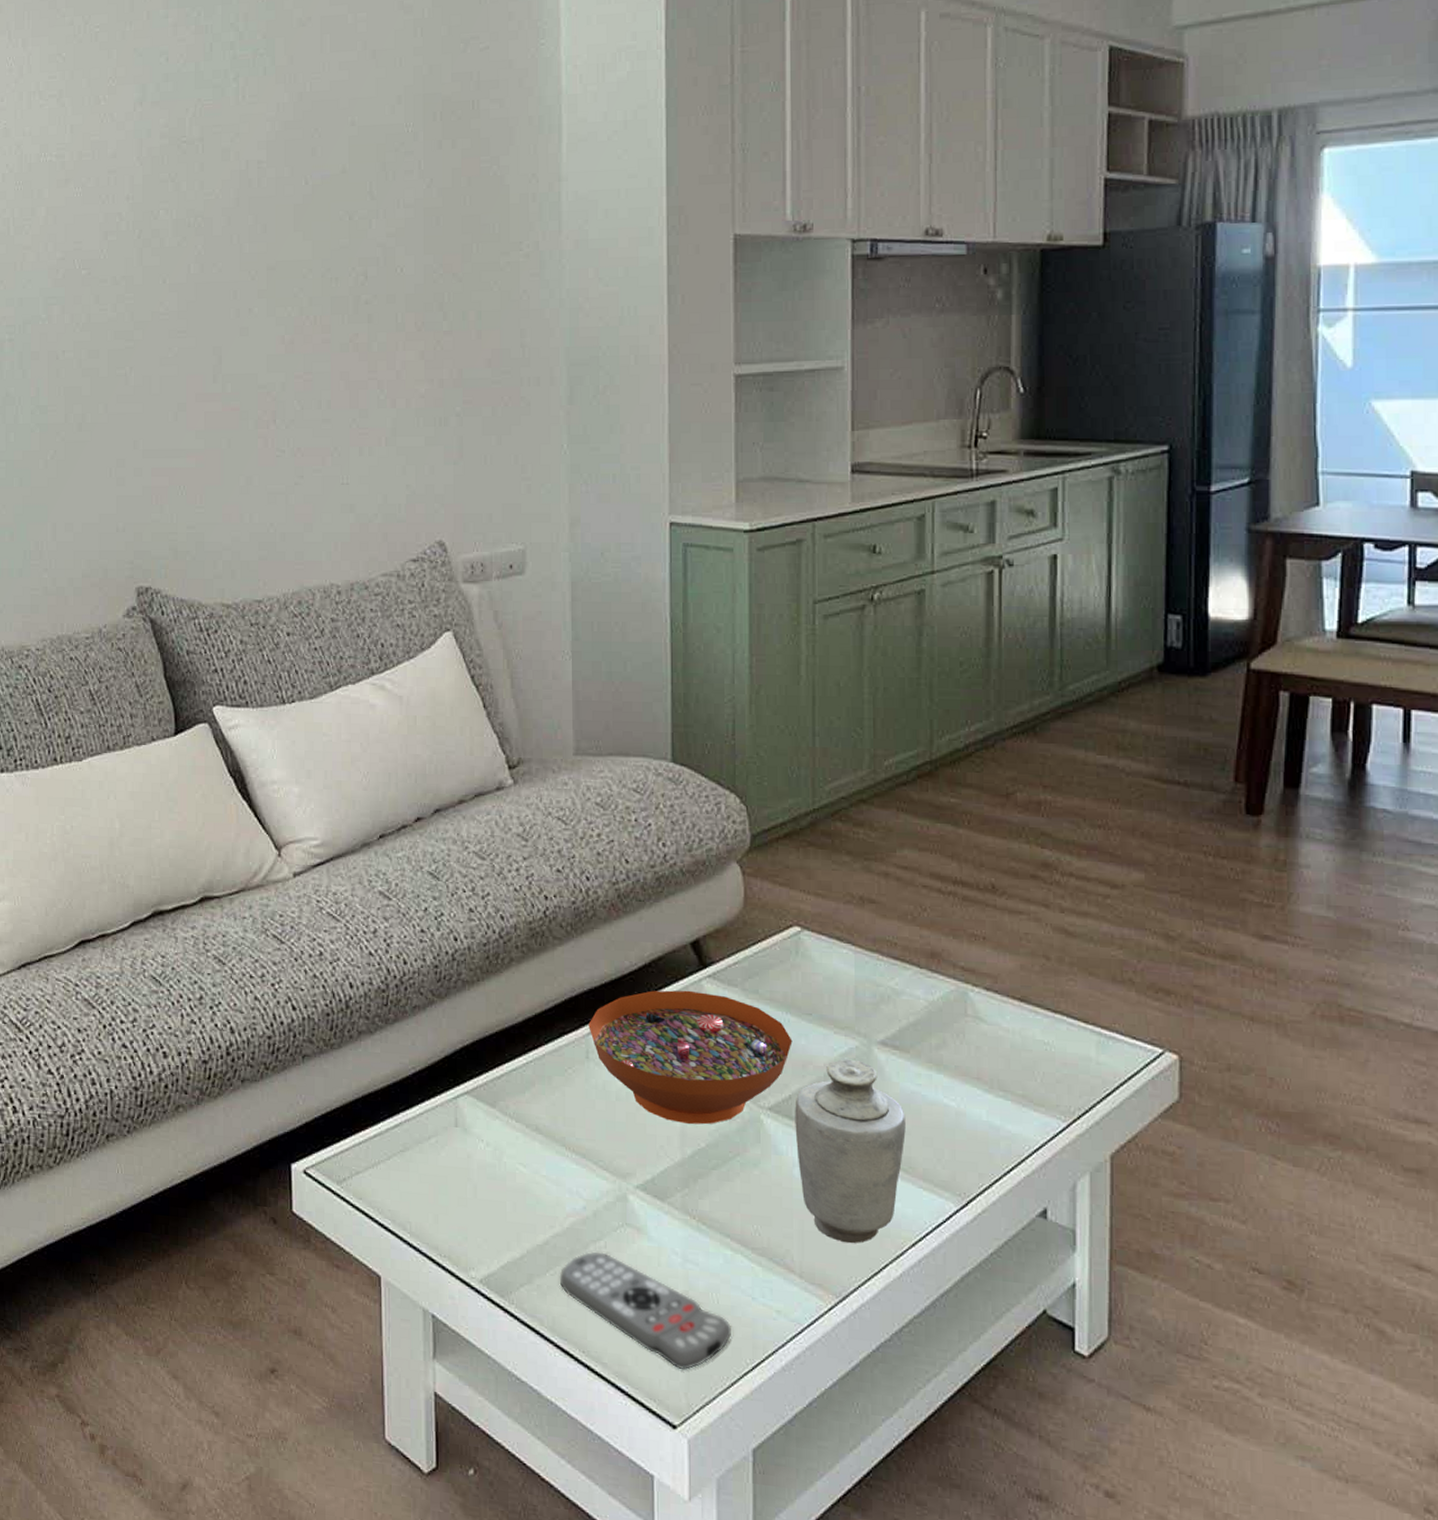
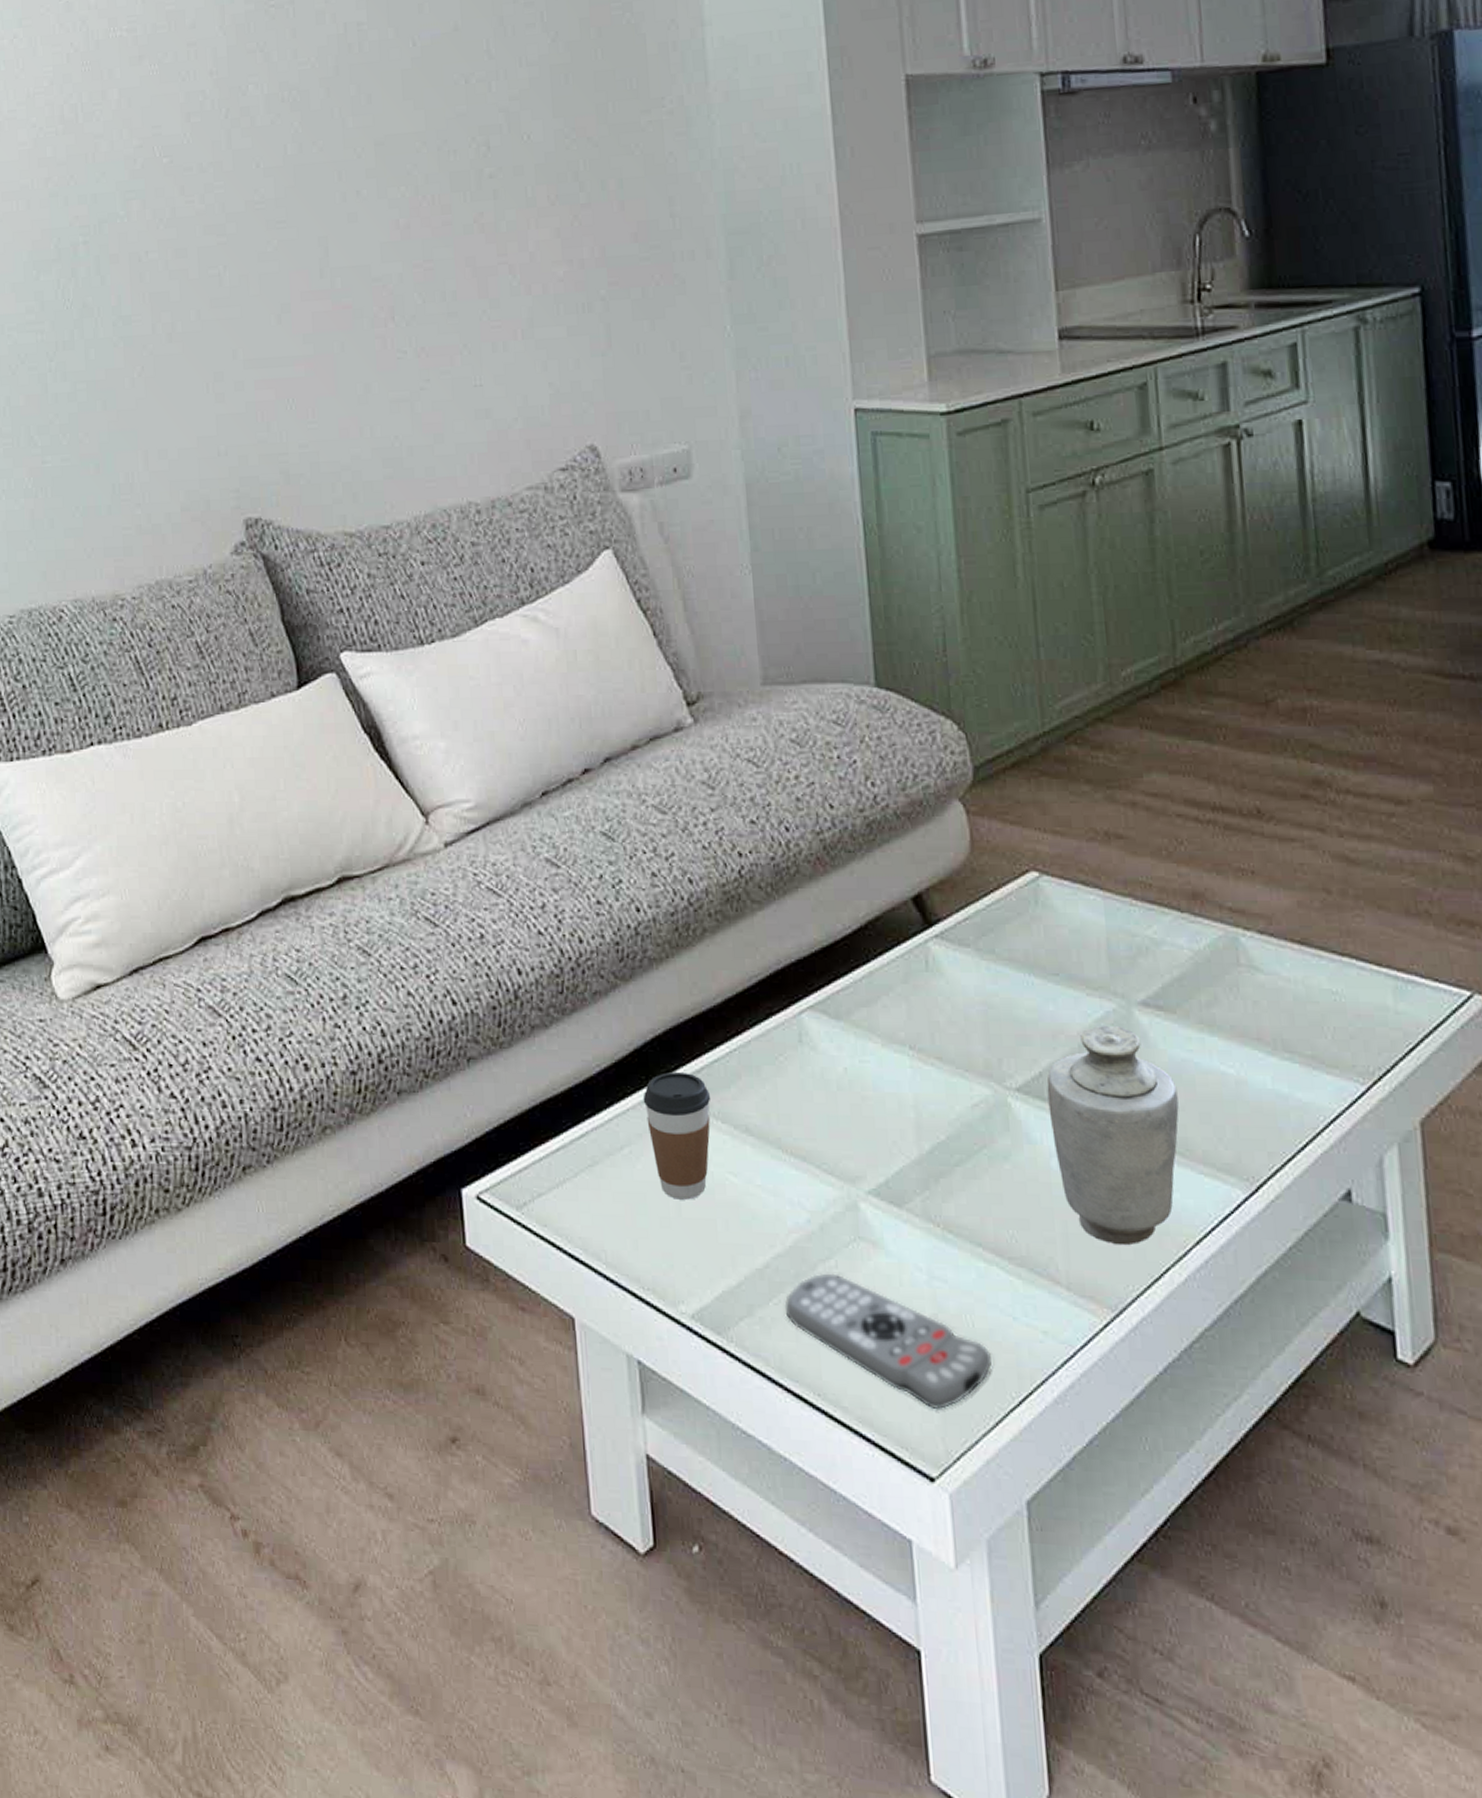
coffee cup: none [450,1077,508,1184] -> present [643,1072,711,1200]
decorative bowl: present [588,990,793,1125] -> none [799,954,1039,1113]

